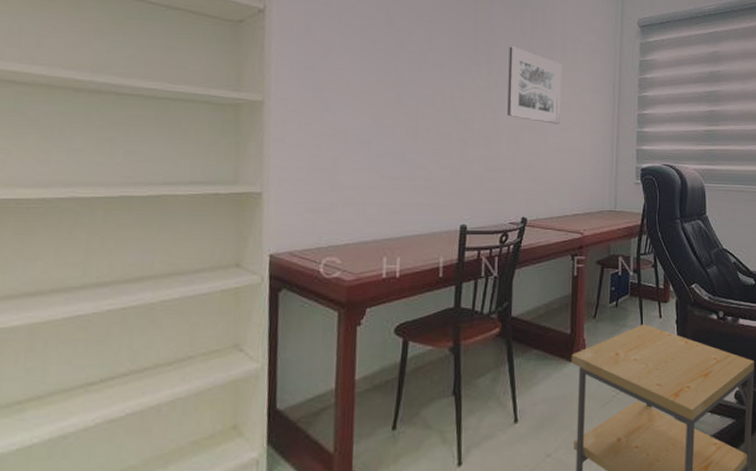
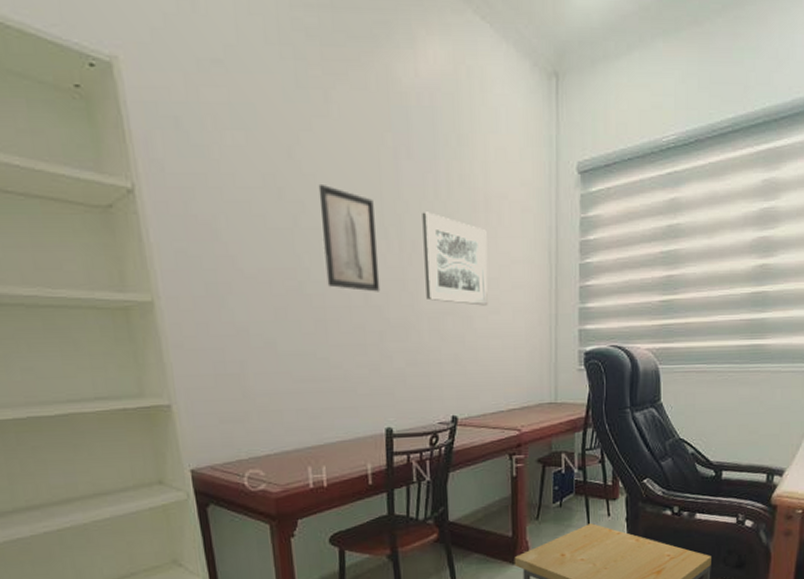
wall art: none [422,18,469,107] -> present [318,183,381,292]

